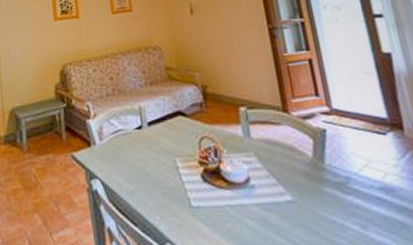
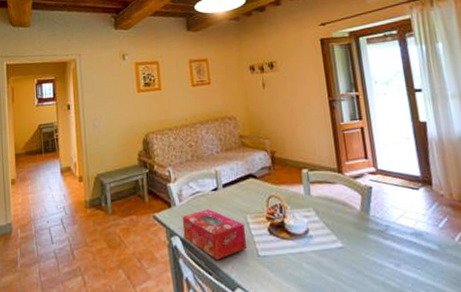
tissue box: none [102,150,177,209] -> present [182,209,247,261]

